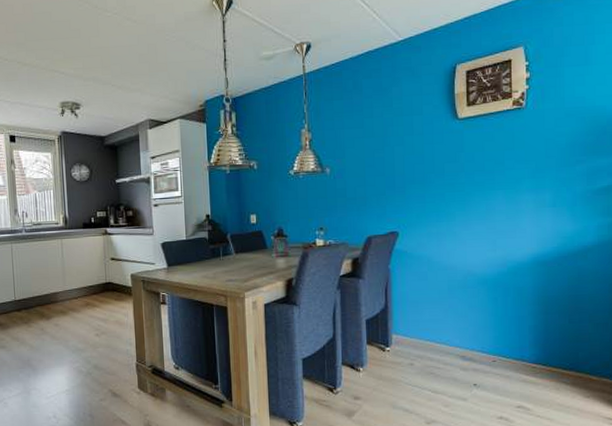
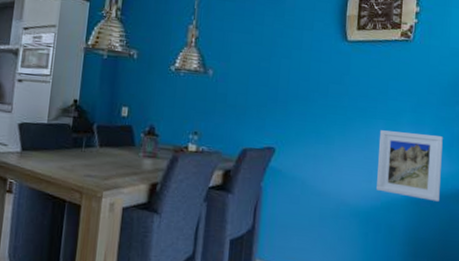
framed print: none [500,197,566,260] -> present [376,130,443,201]

